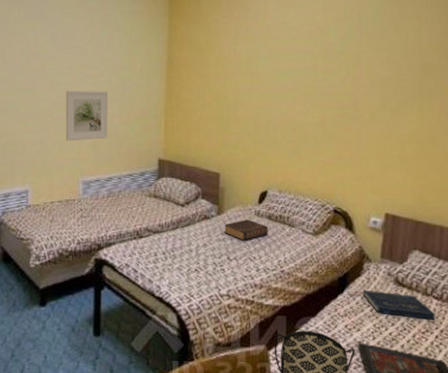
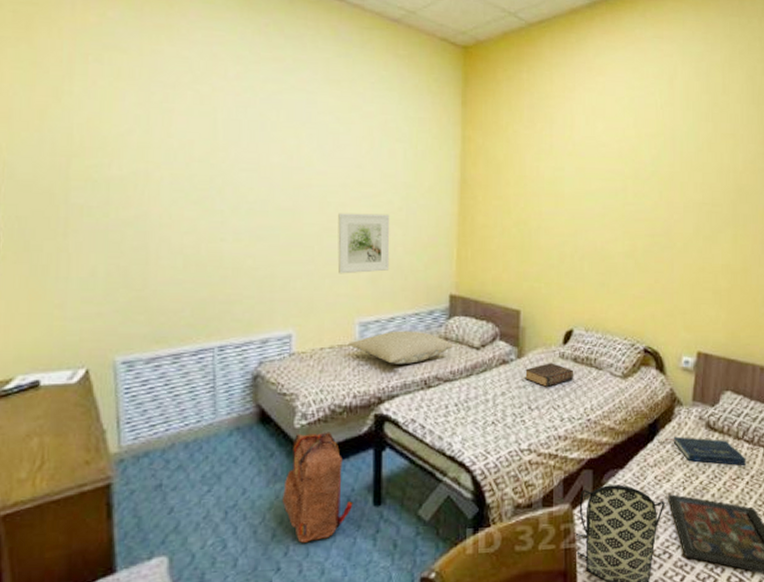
backpack: none [19,271,77,363] -> present [282,432,353,543]
pillow: none [74,189,161,217] -> present [349,330,453,364]

